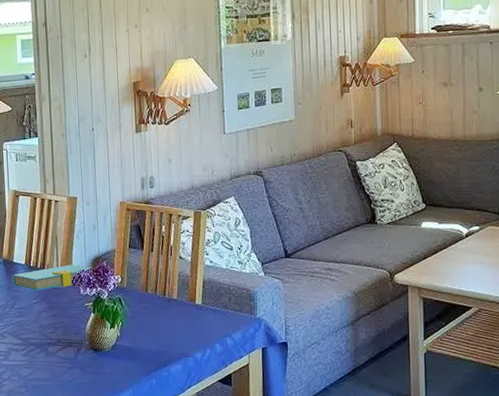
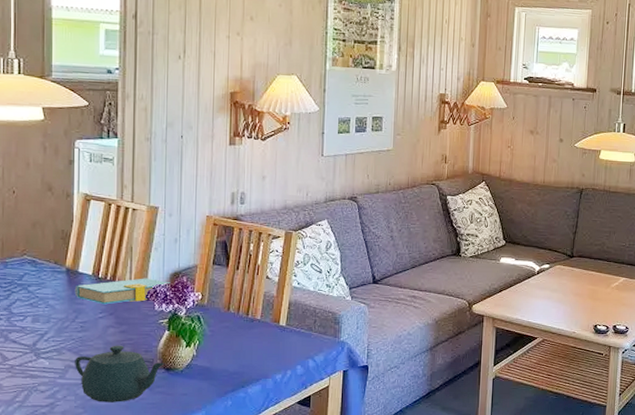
teapot: none [16,328,93,382] -> present [75,345,165,402]

